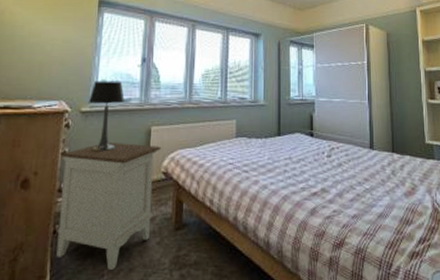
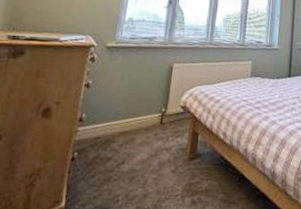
nightstand: present [56,141,161,271] -> none [73,76,181,197]
table lamp: present [88,81,125,152] -> none [114,18,150,85]

